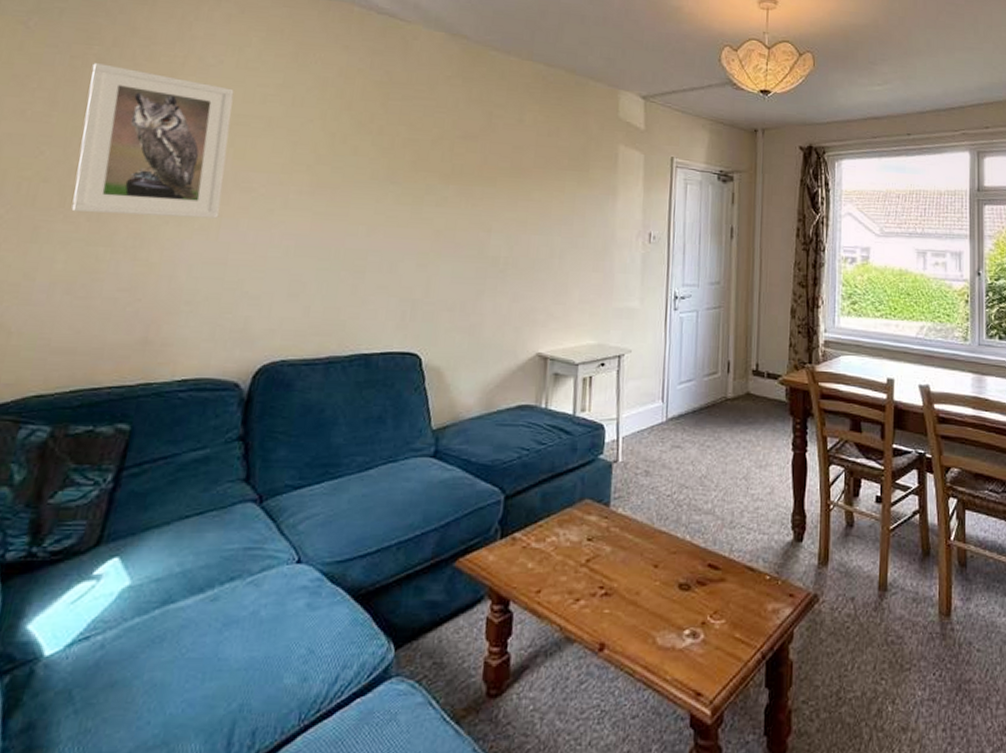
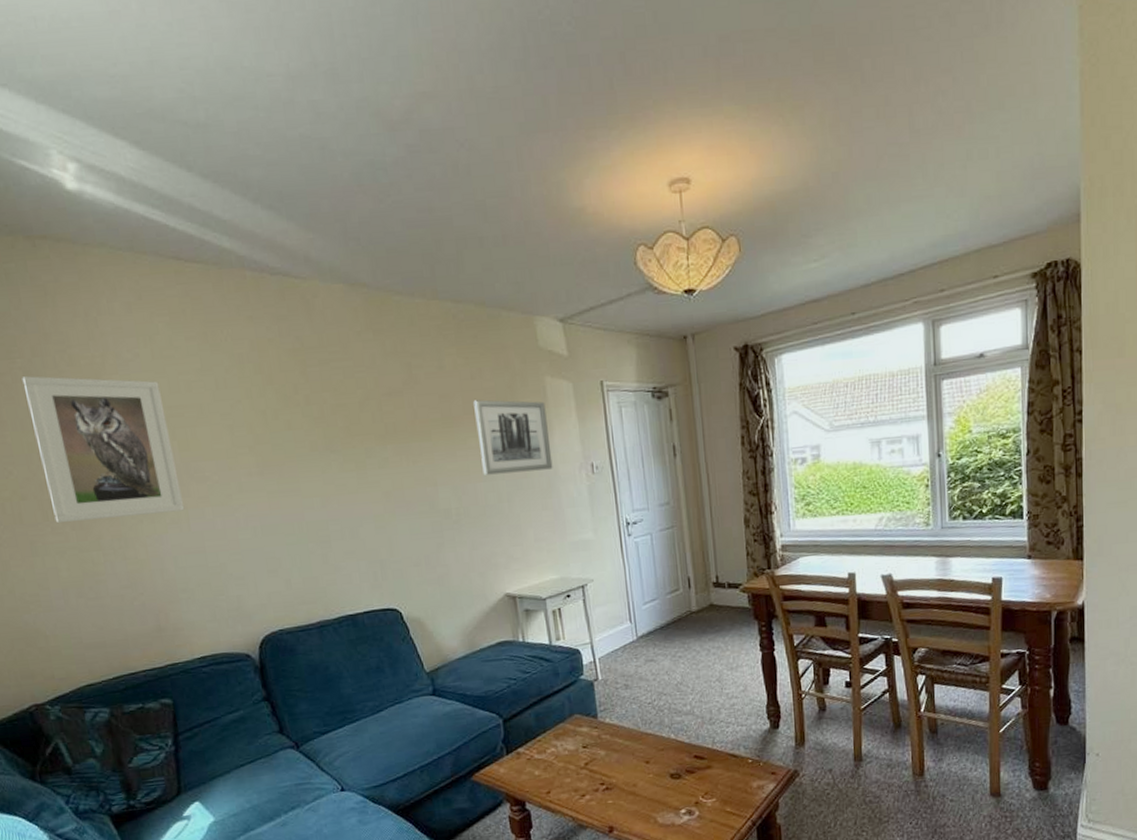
wall art: none [540,156,615,233] -> present [473,399,553,475]

